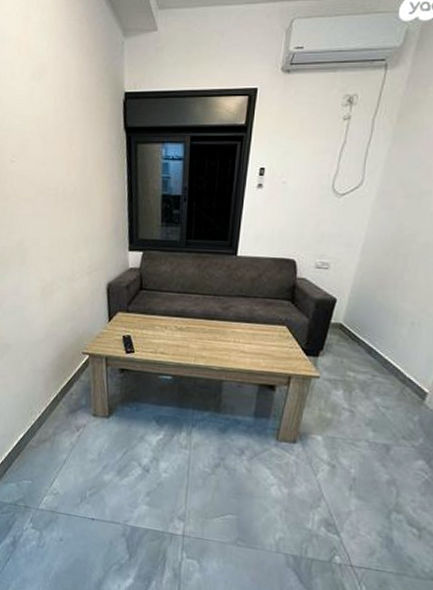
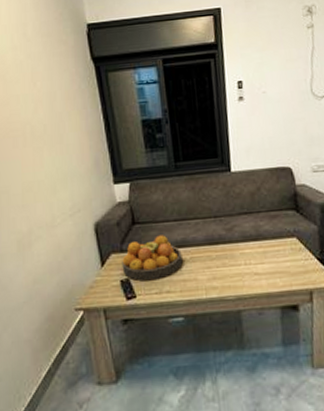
fruit bowl: none [126,303,179,341] -> present [122,235,183,281]

